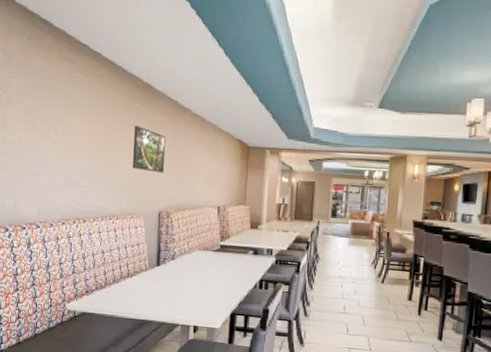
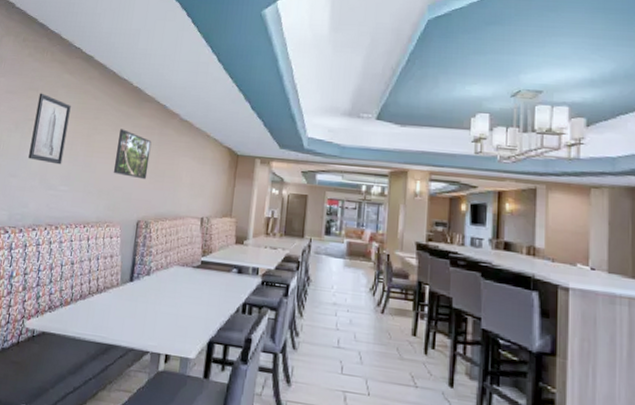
wall art: none [49,92,85,162] -> present [28,93,71,165]

